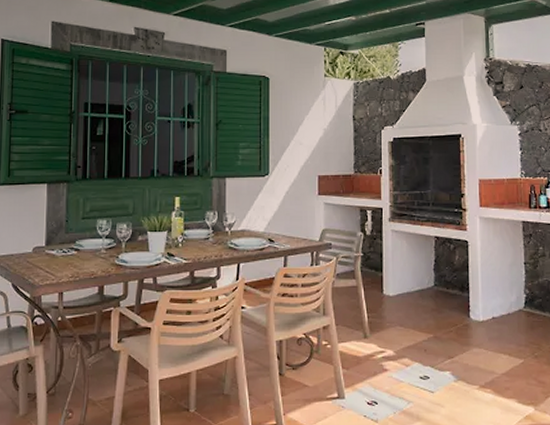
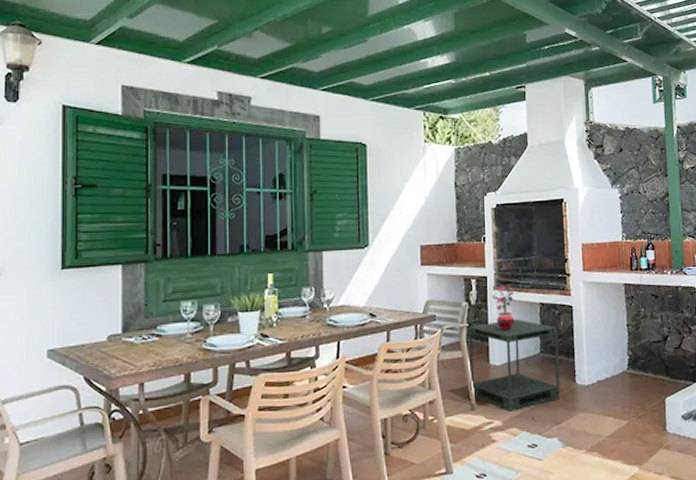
side table: none [363,251,454,342] -> present [468,319,561,412]
potted plant: none [387,217,412,263] -> present [491,284,517,331]

